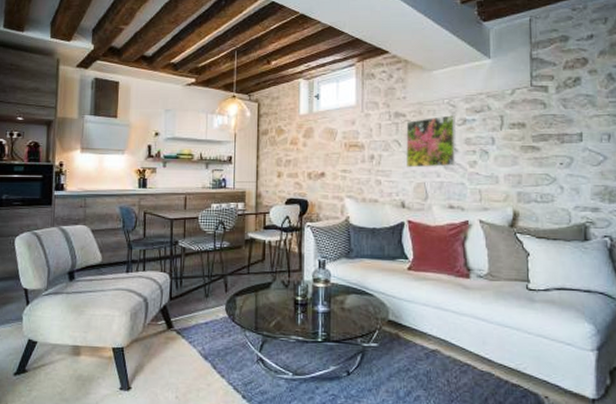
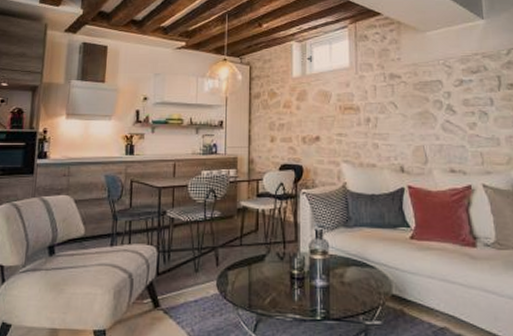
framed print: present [406,115,456,168] -> none [402,76,455,131]

